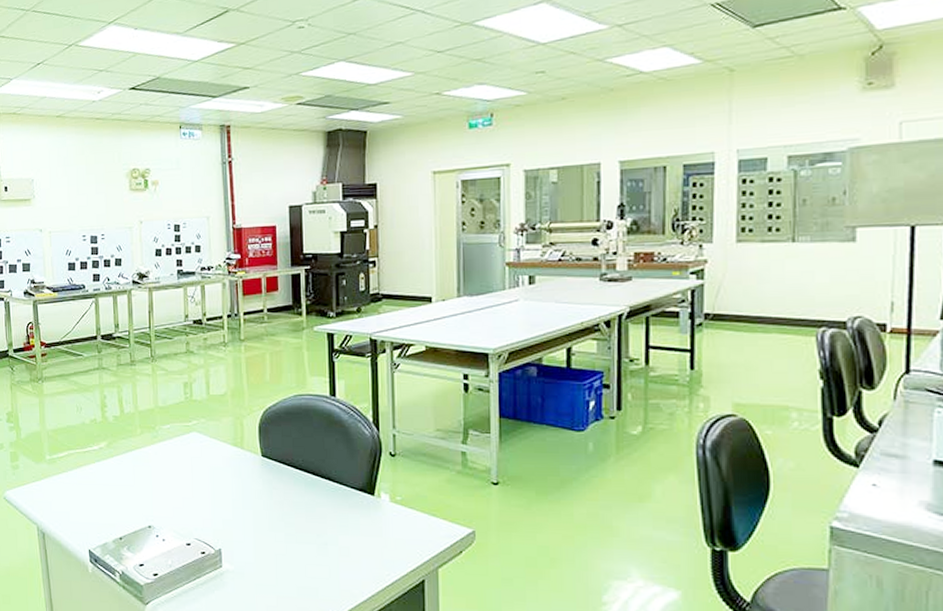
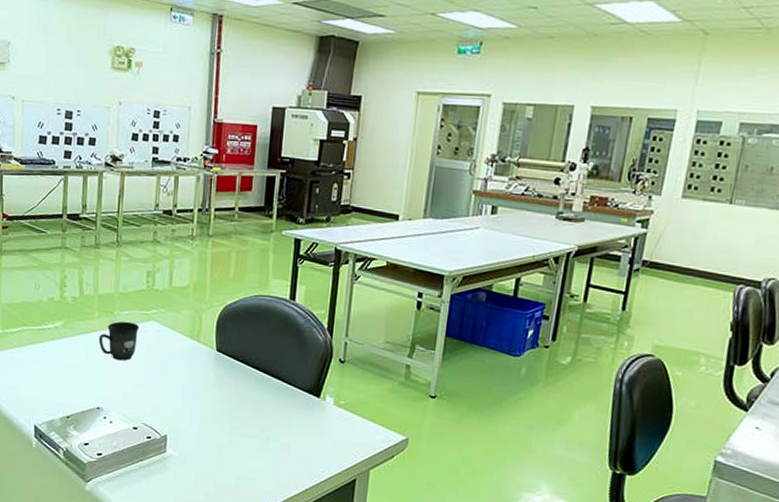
mug: none [143,435,182,476] -> present [98,321,140,361]

